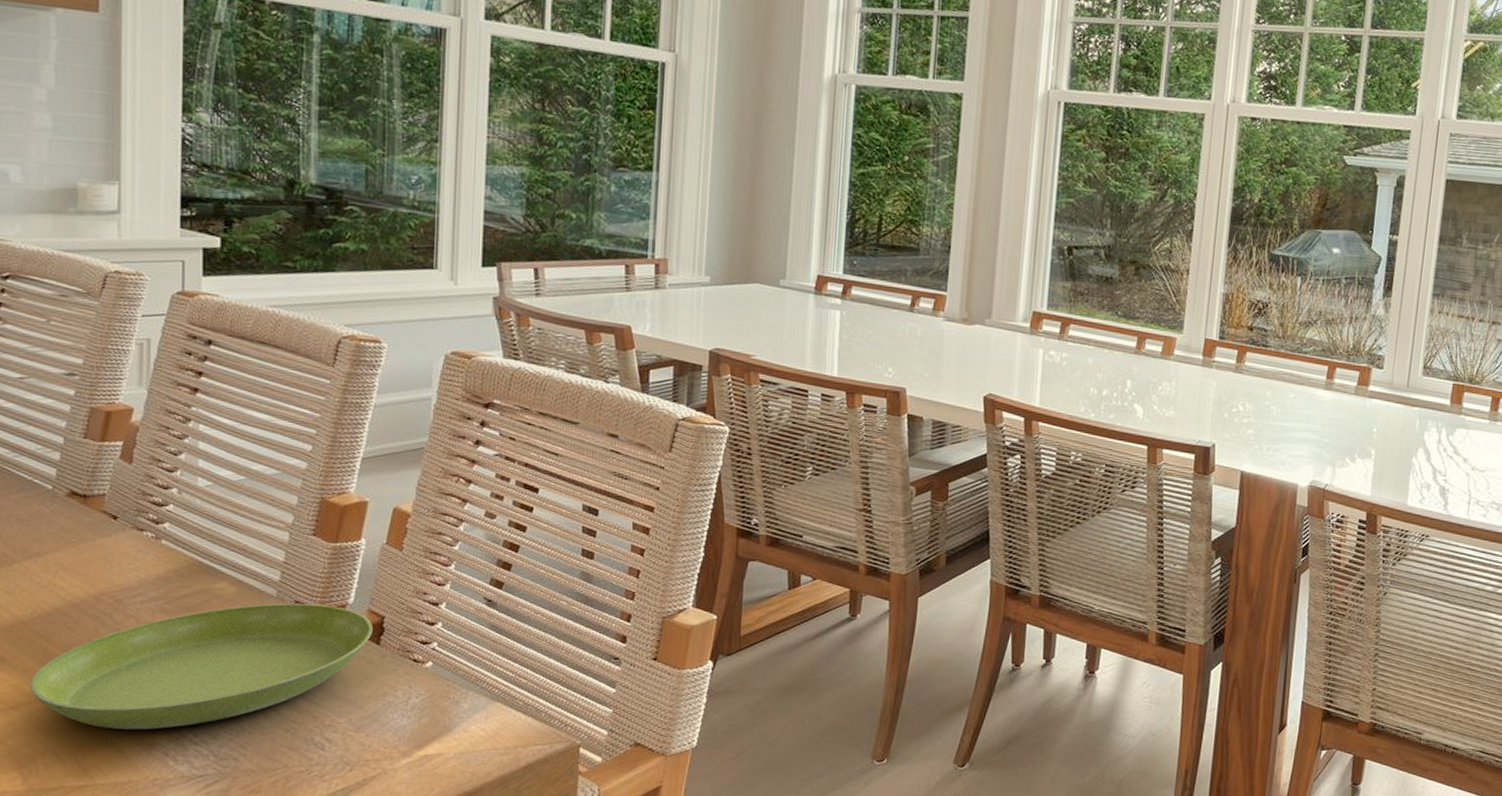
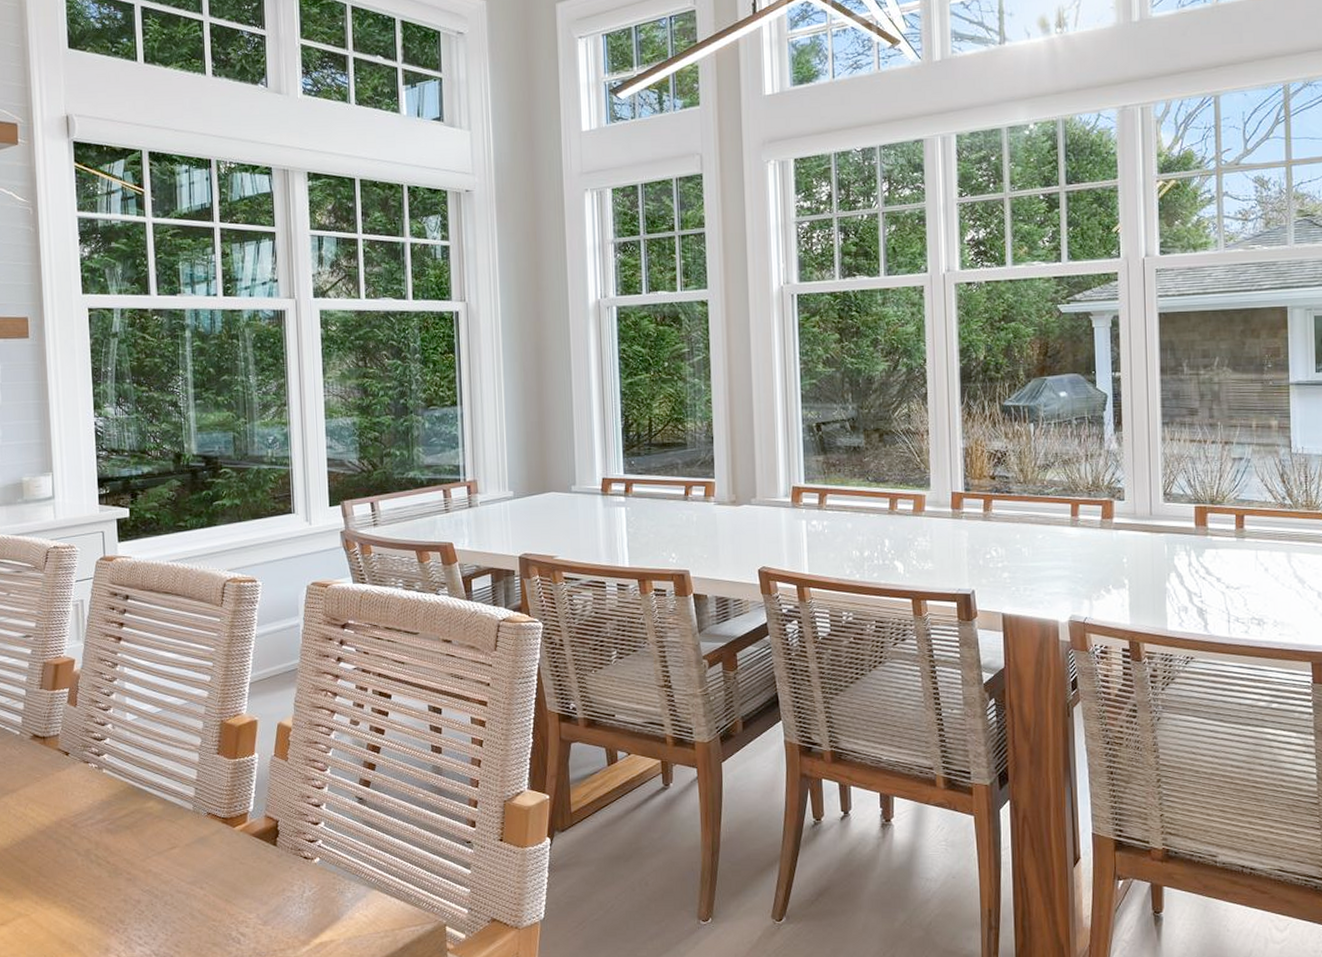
saucer: present [30,603,373,730] -> none [14,814,270,937]

